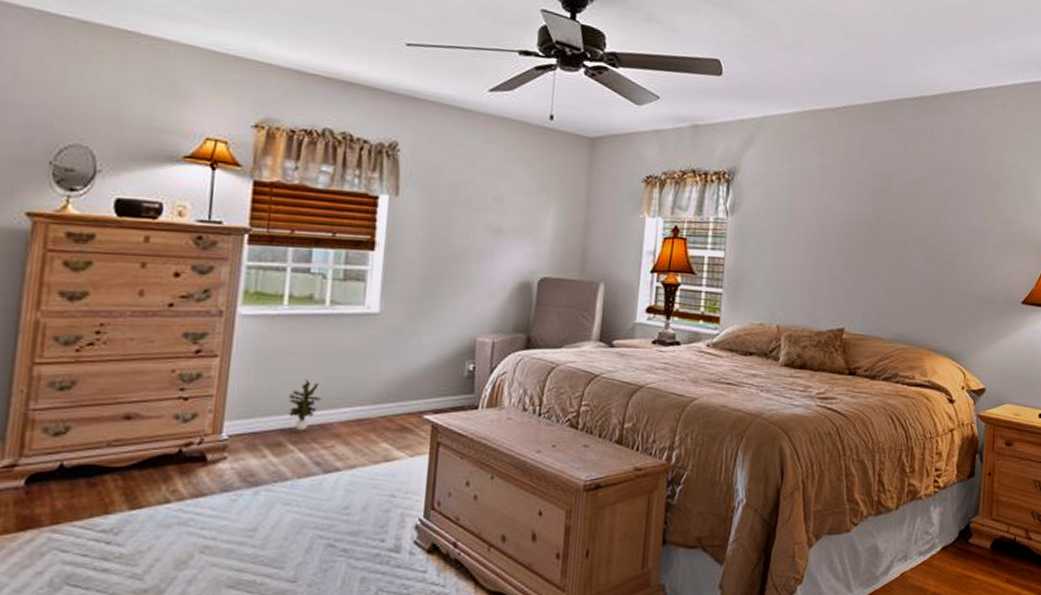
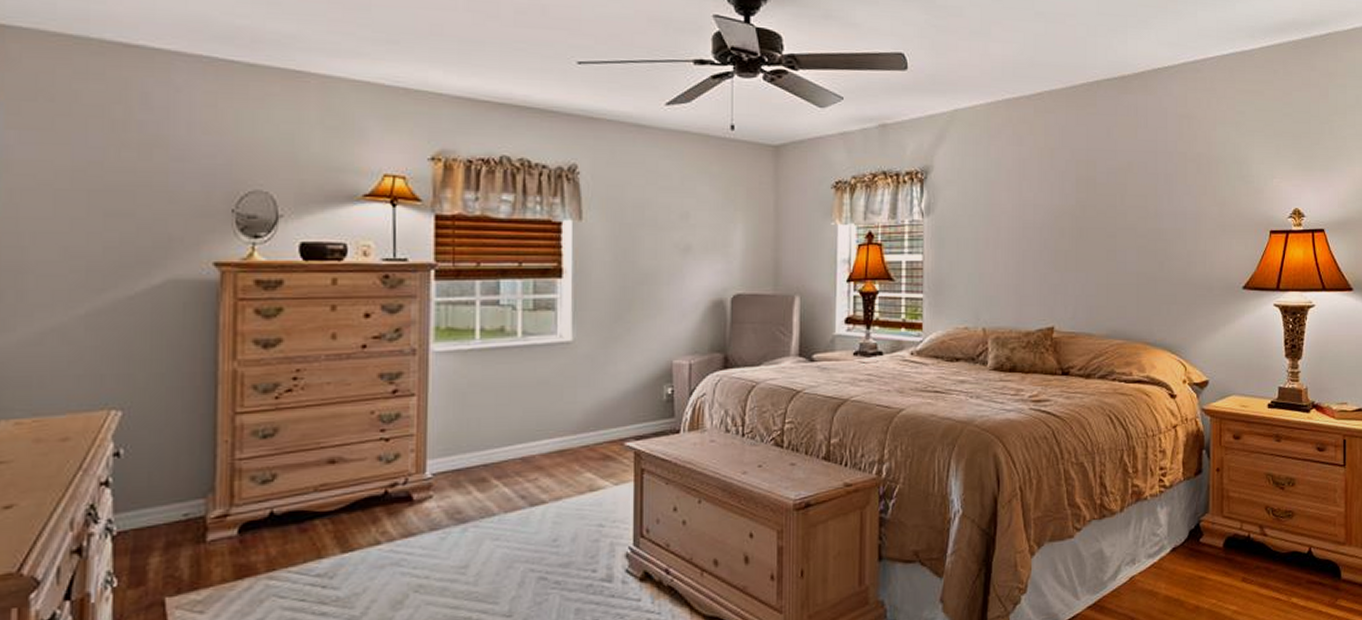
potted plant: present [288,379,322,431] -> none [489,413,522,466]

